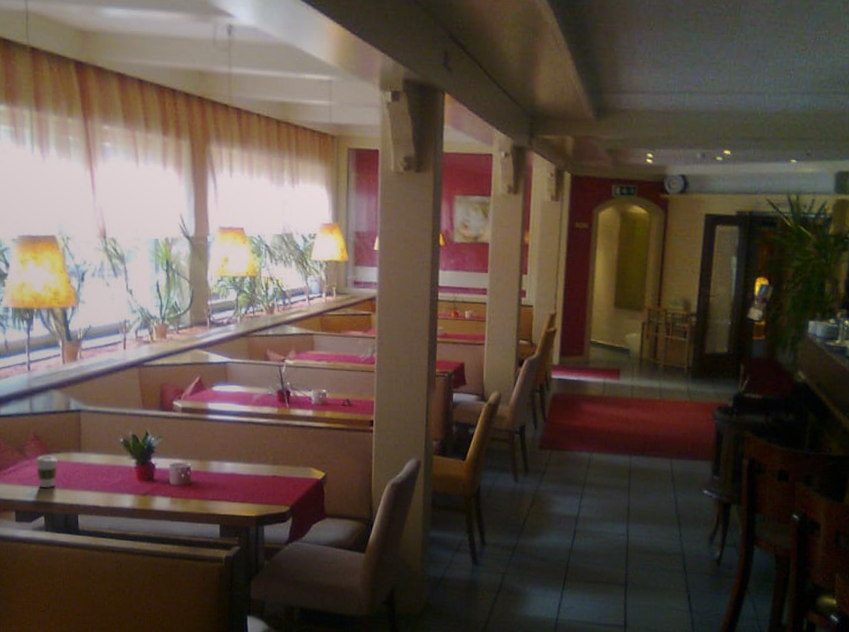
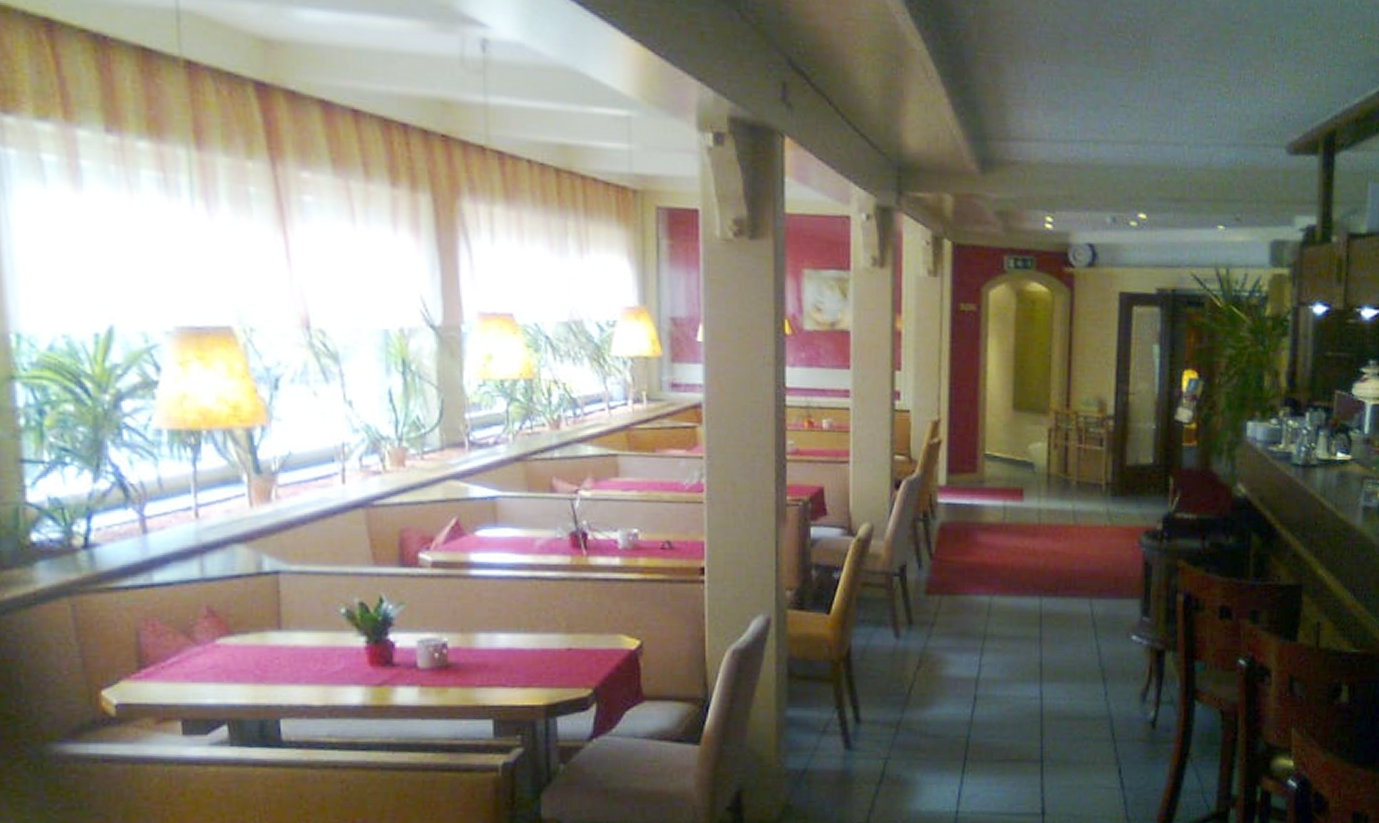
coffee cup: present [34,455,59,489] -> none [209,638,248,685]

